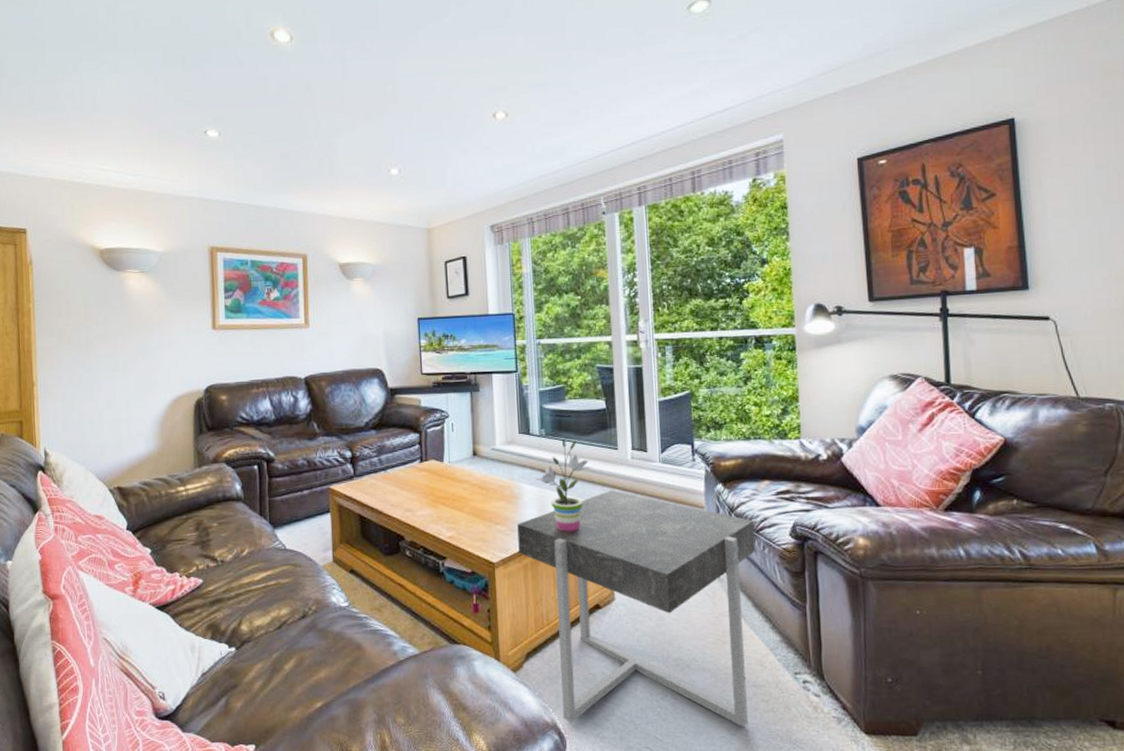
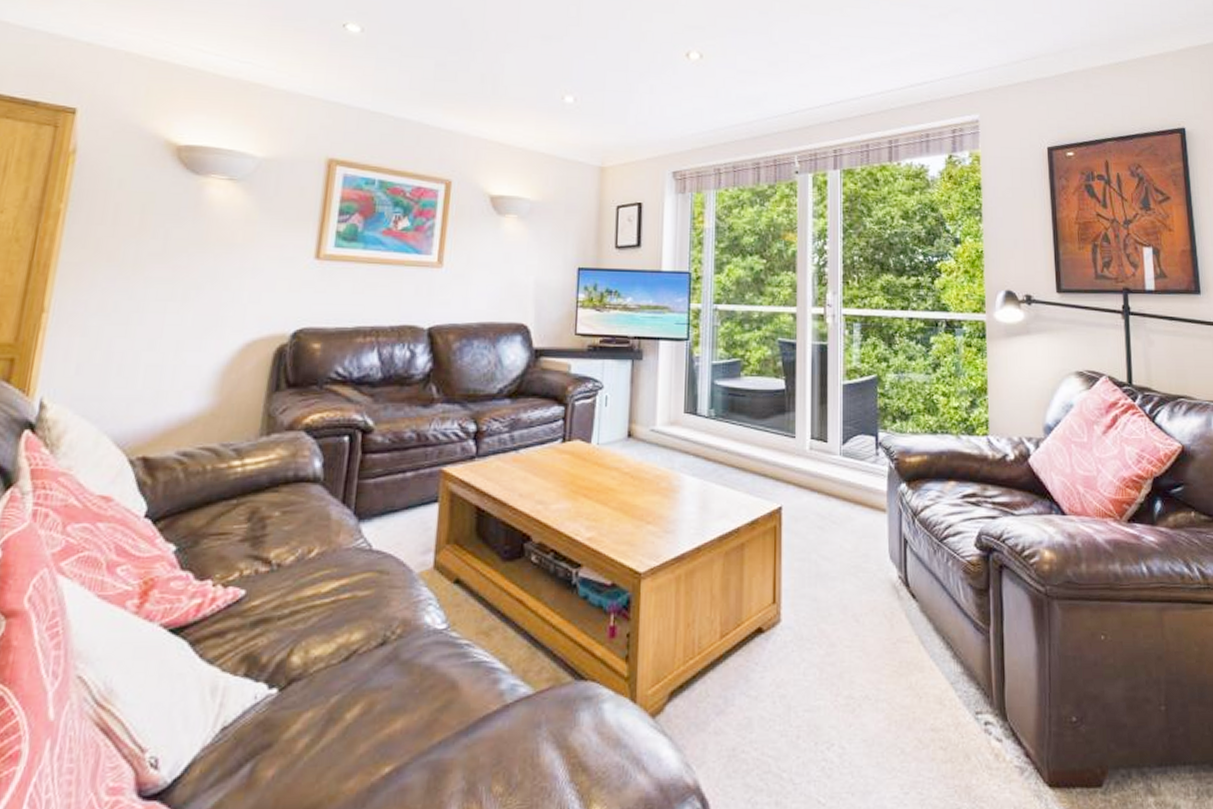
side table: present [517,489,756,728] -> none [672,485,939,784]
potted plant: present [536,438,590,531] -> none [699,421,763,535]

